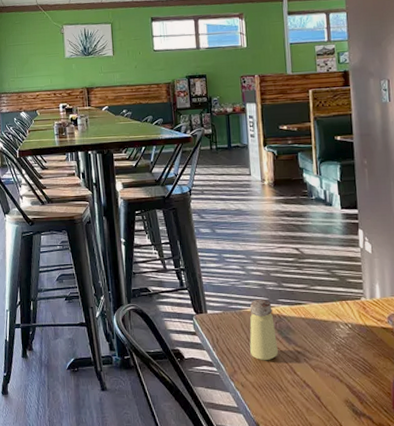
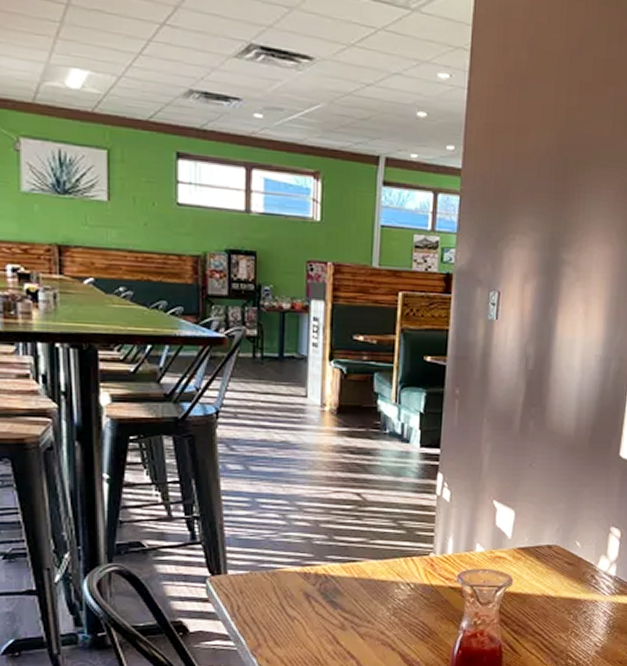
saltshaker: present [249,298,278,361] -> none [282,555,319,631]

